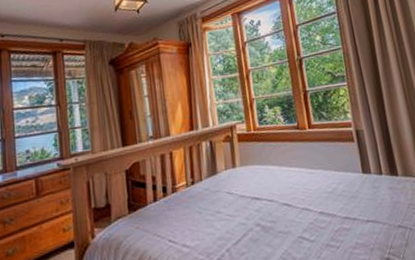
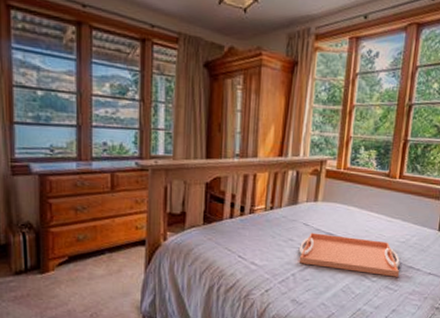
serving tray: none [228,195,336,237] -> present [299,233,400,277]

